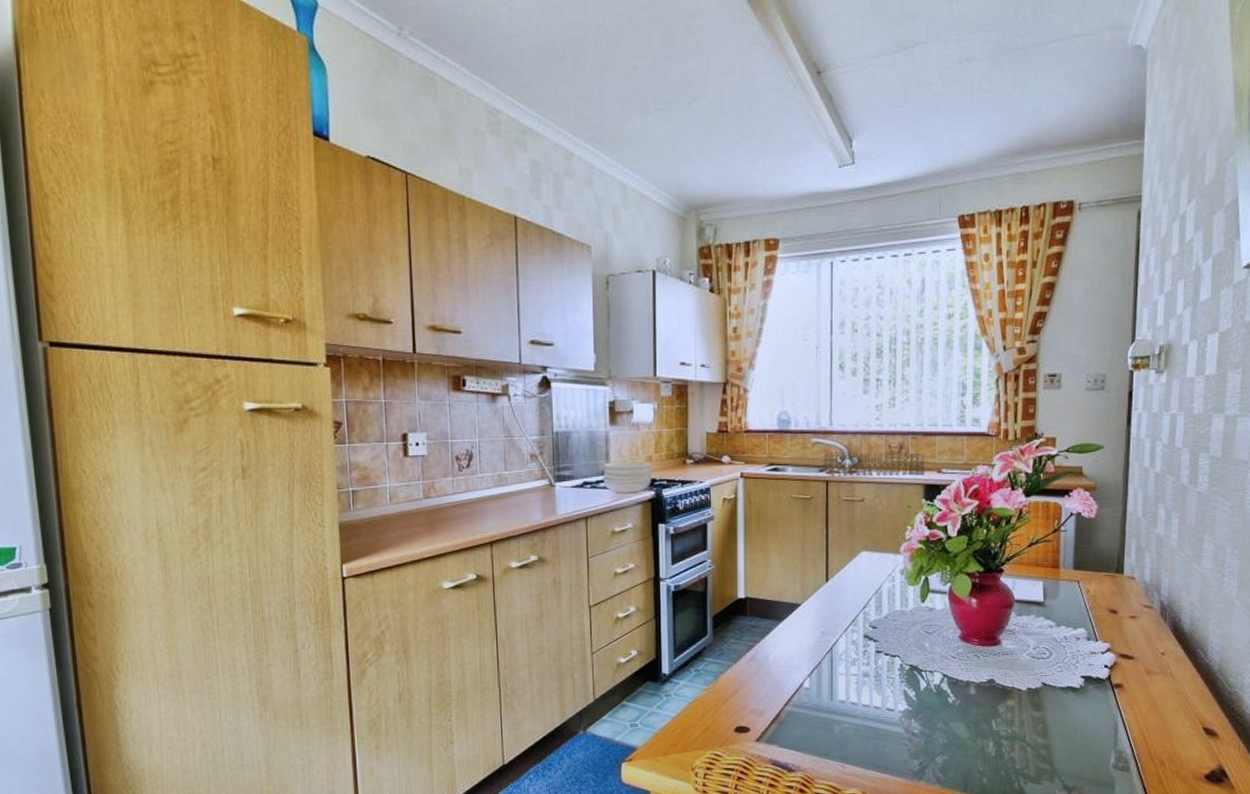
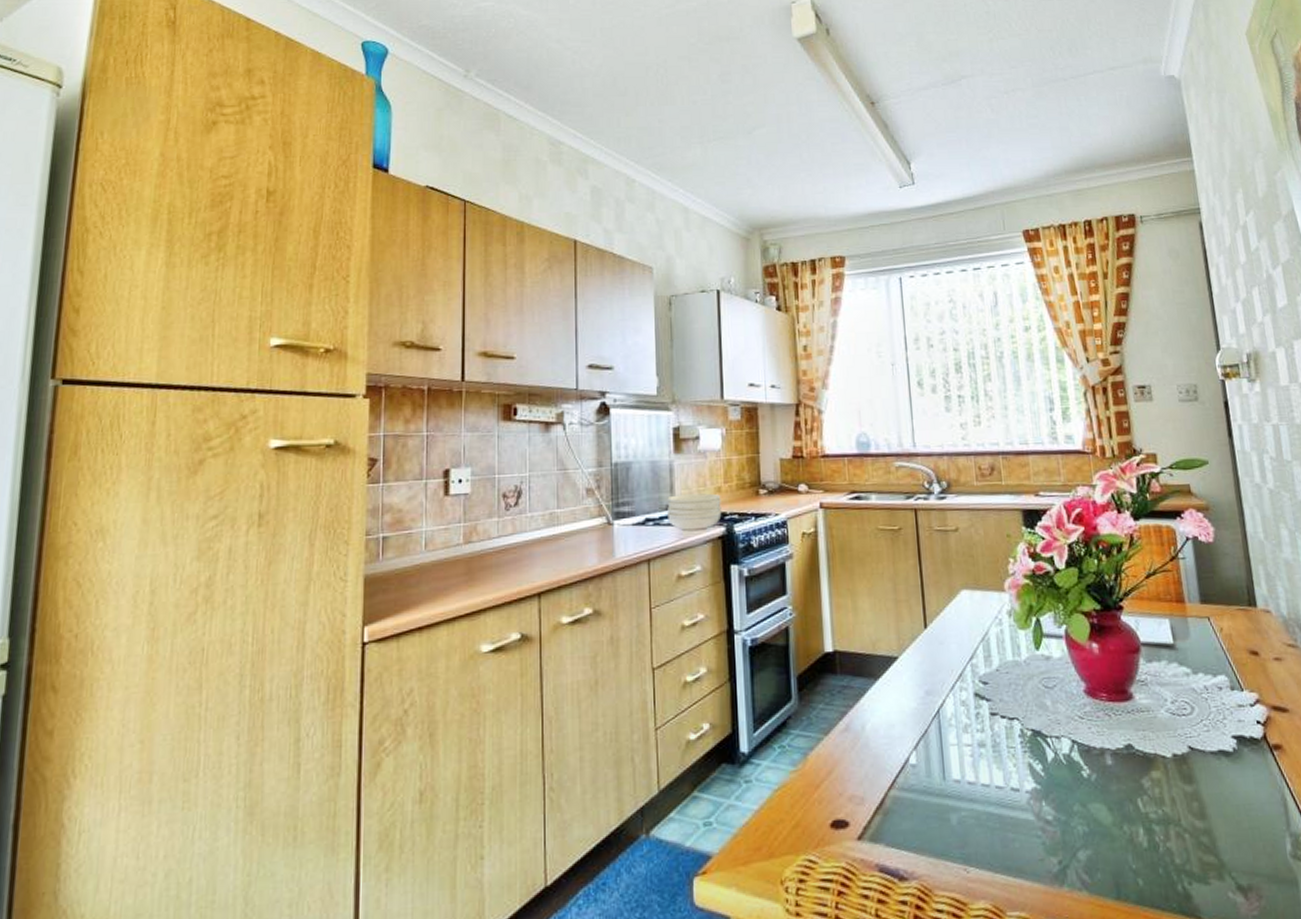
dish rack: present [822,451,925,477] -> none [909,473,1021,503]

